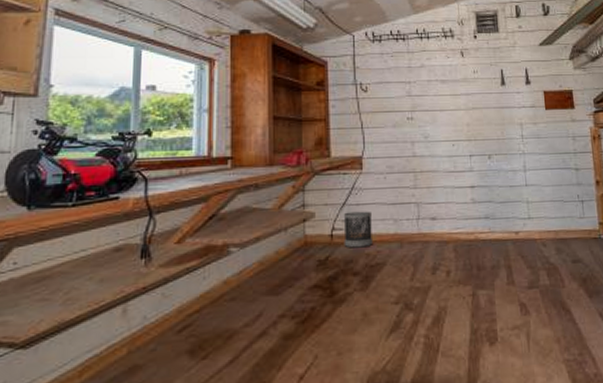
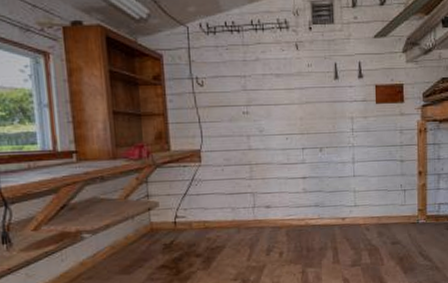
wastebasket: present [343,211,372,249] -> none [184,200,212,234]

